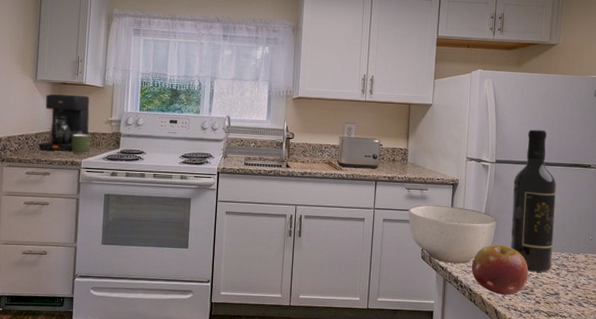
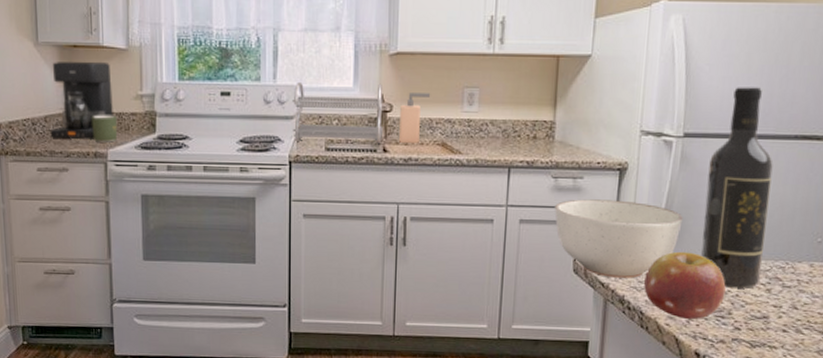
soap dispenser: none [298,126,321,163] -> present [399,93,431,144]
toaster: present [337,136,383,169] -> none [453,105,519,151]

